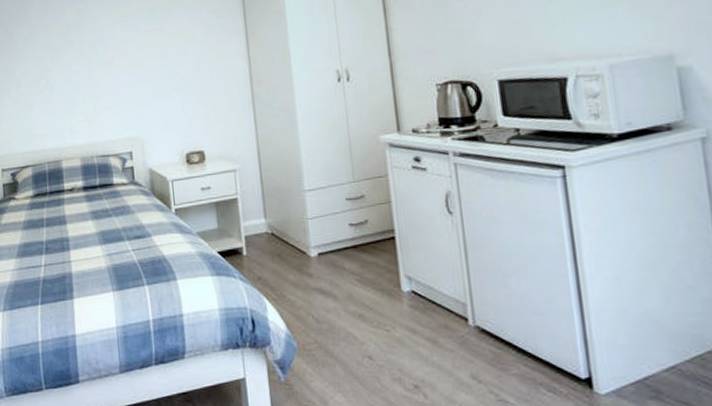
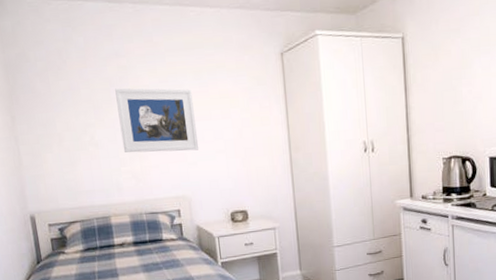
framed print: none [72,27,154,95] -> present [115,88,199,153]

